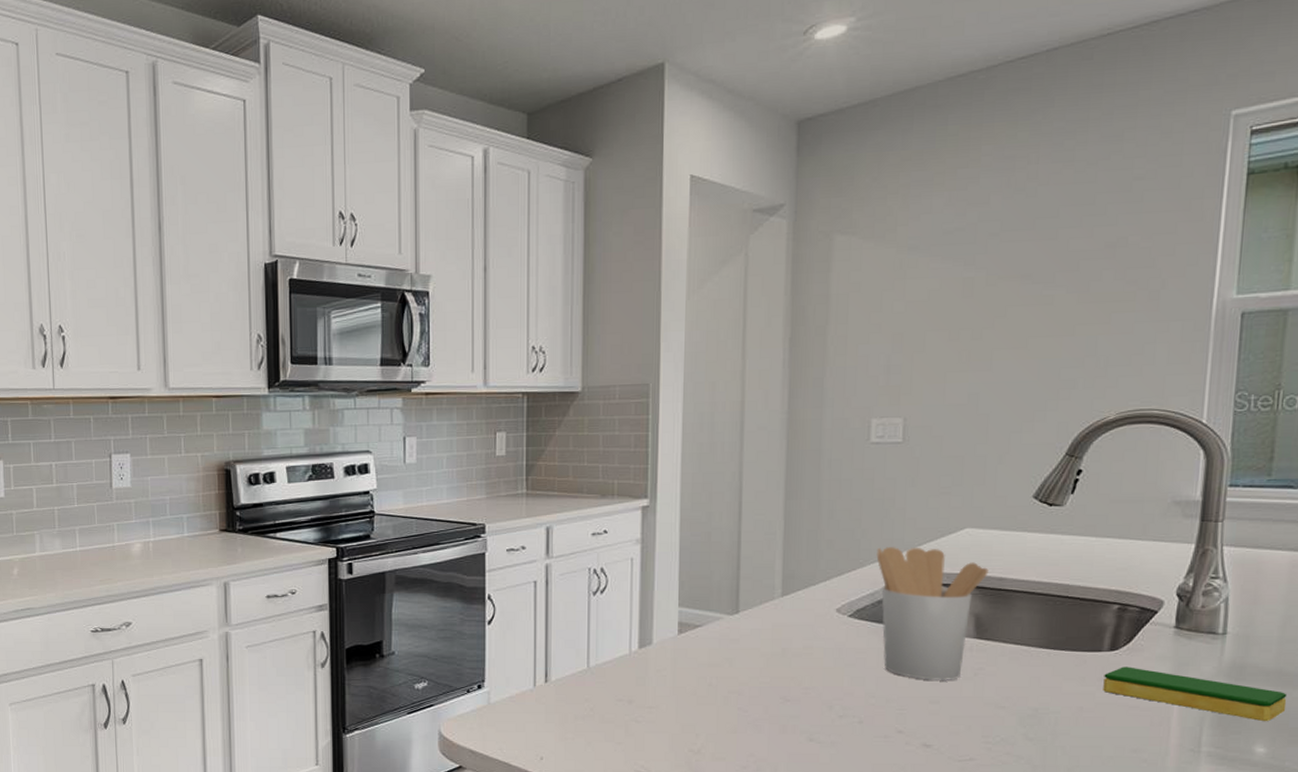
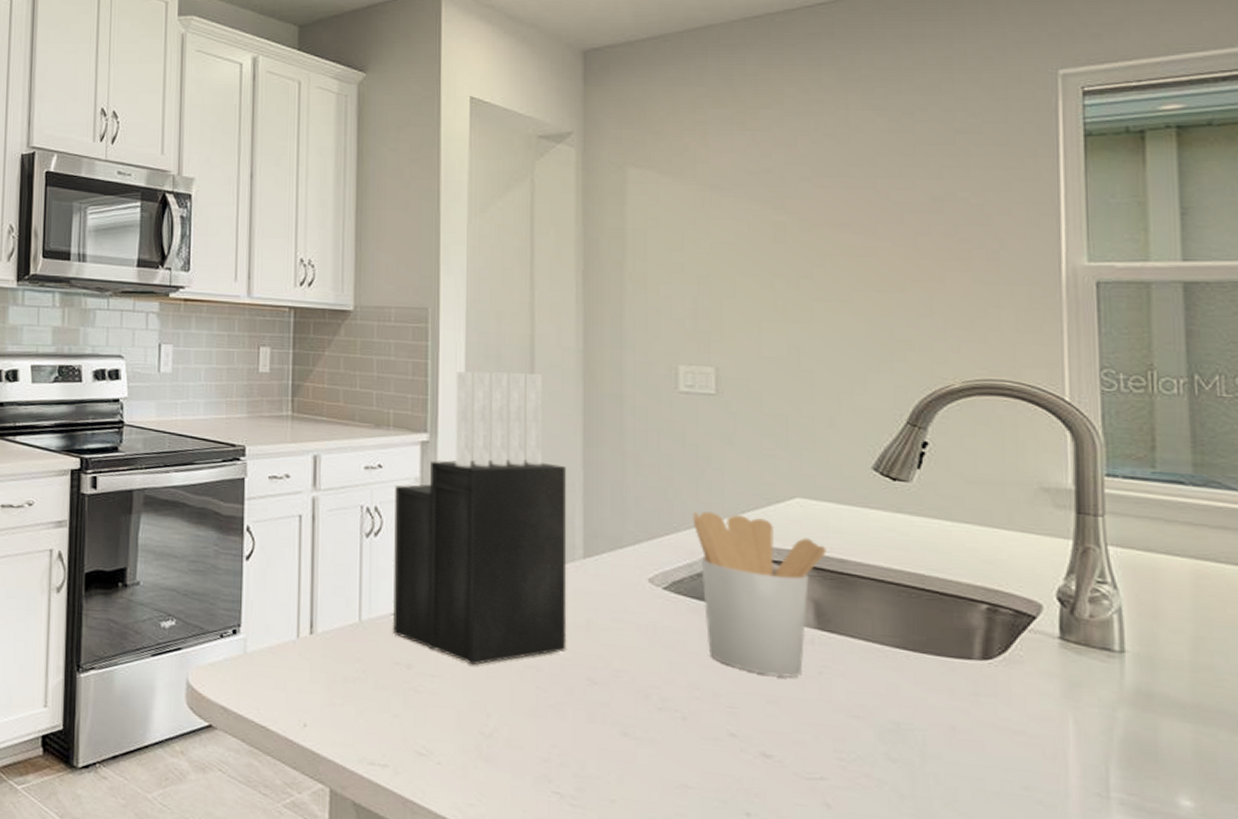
knife block: none [616,436,769,696] -> present [392,371,567,666]
dish sponge: present [1103,667,1287,722] -> none [978,680,1212,768]

